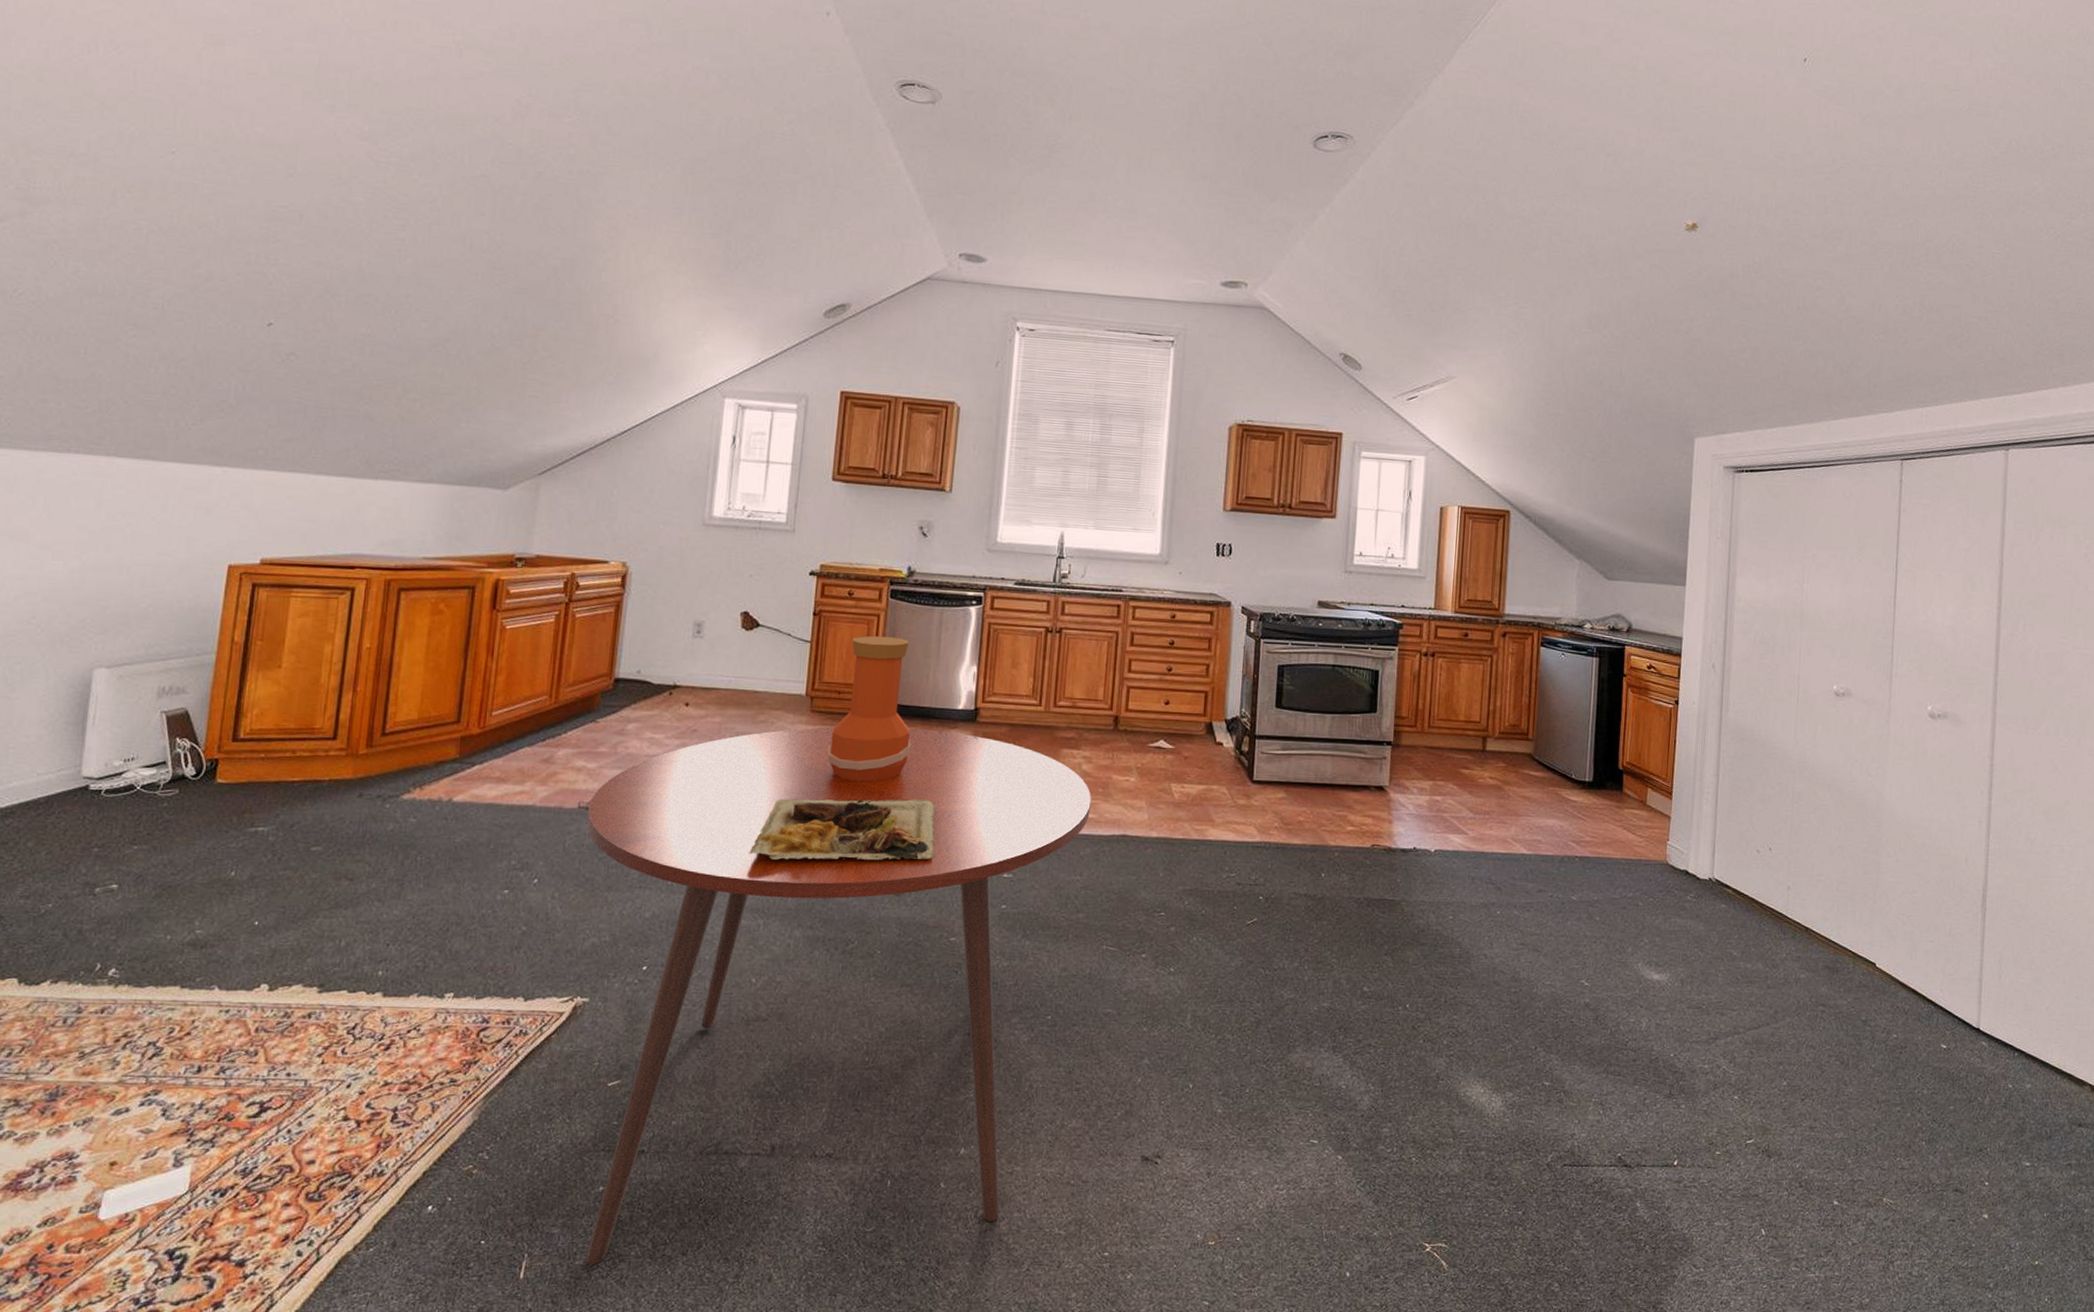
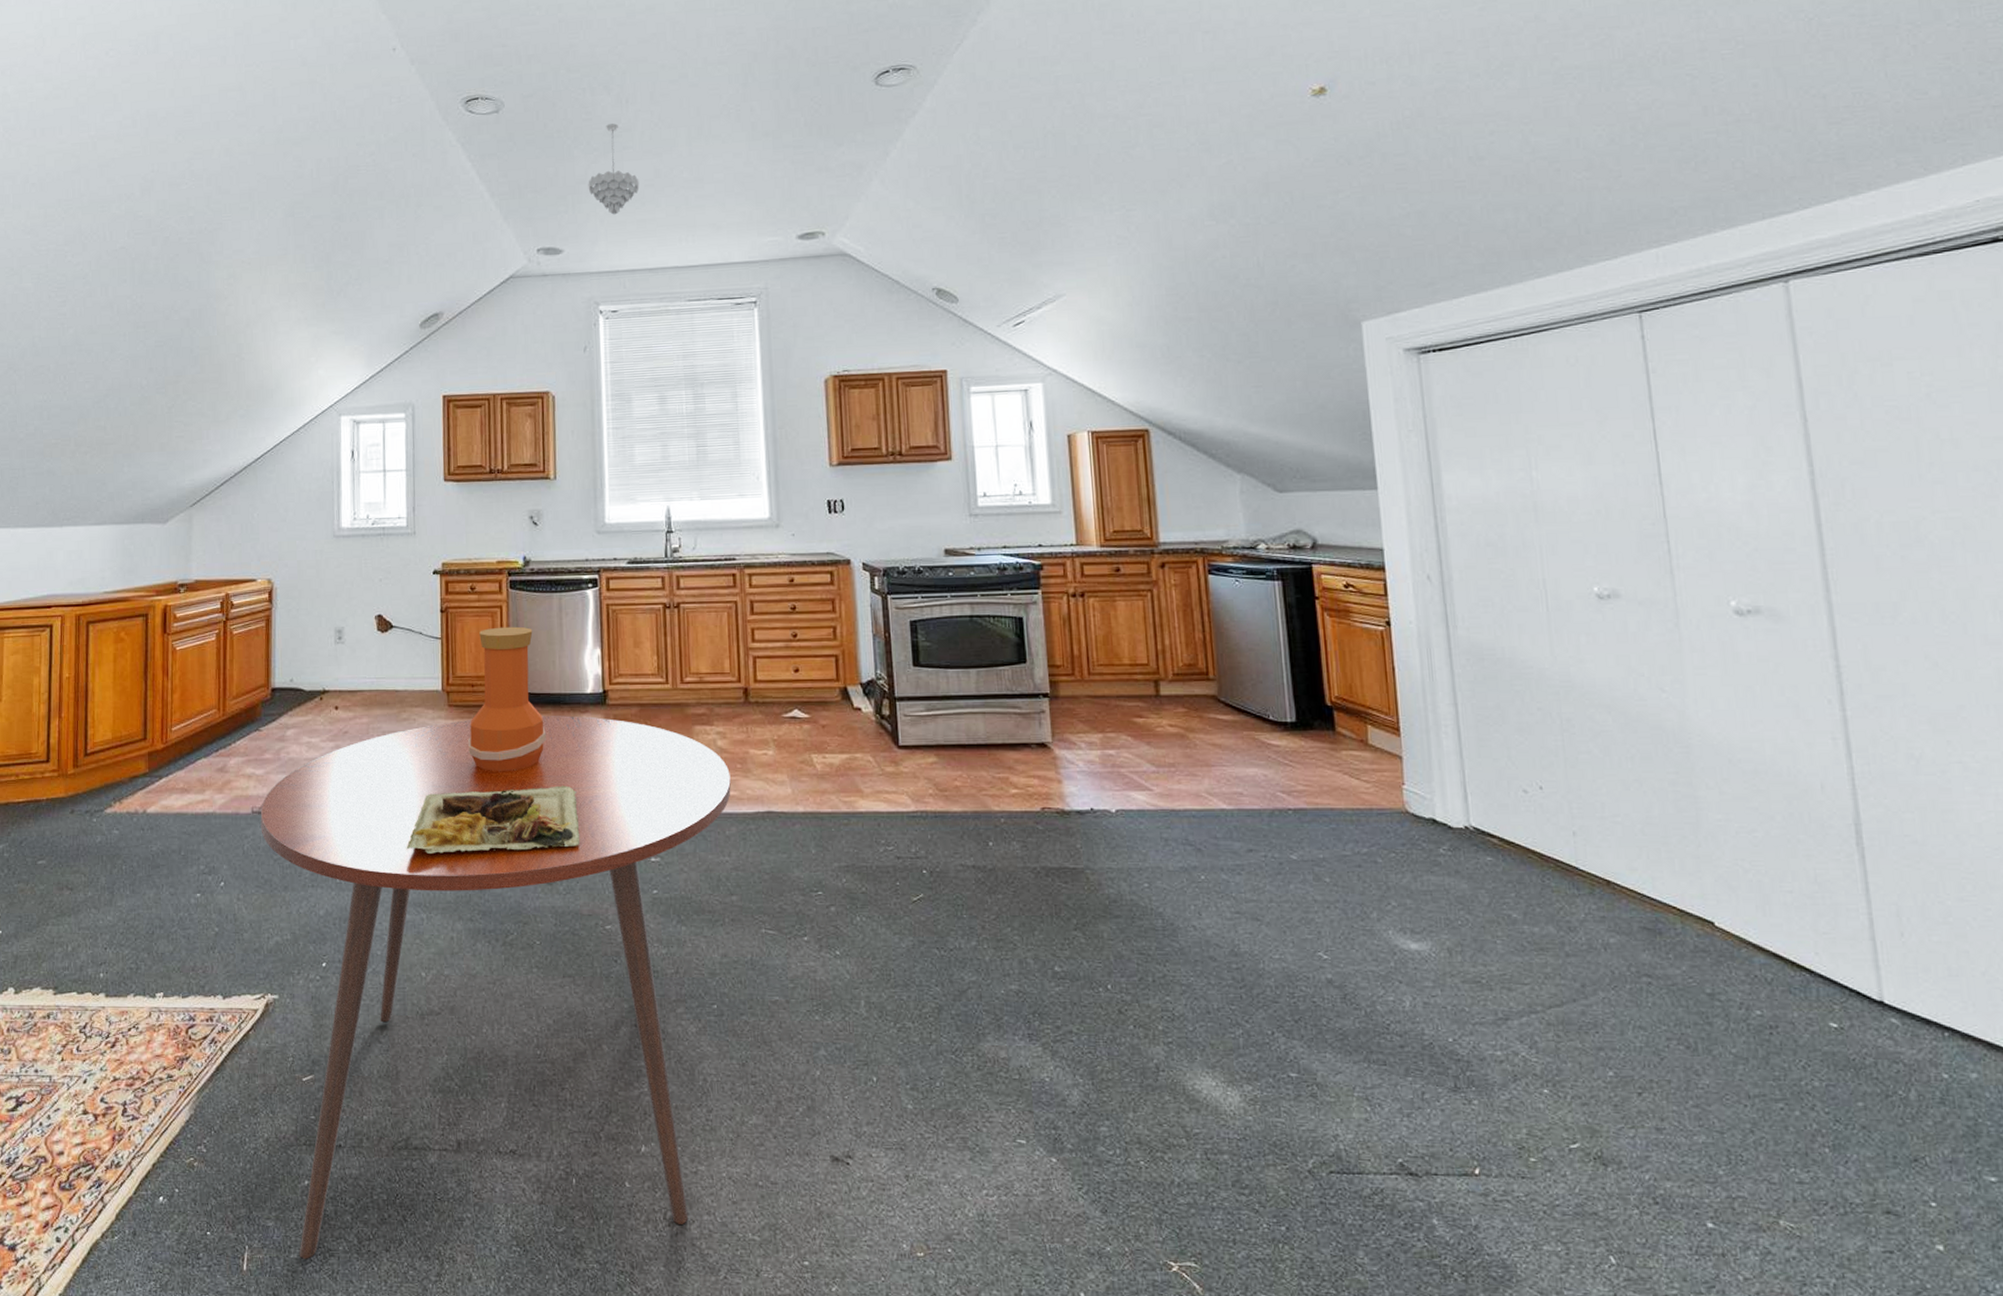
pendant light: none [1020,137,1073,232] -> present [588,123,640,215]

